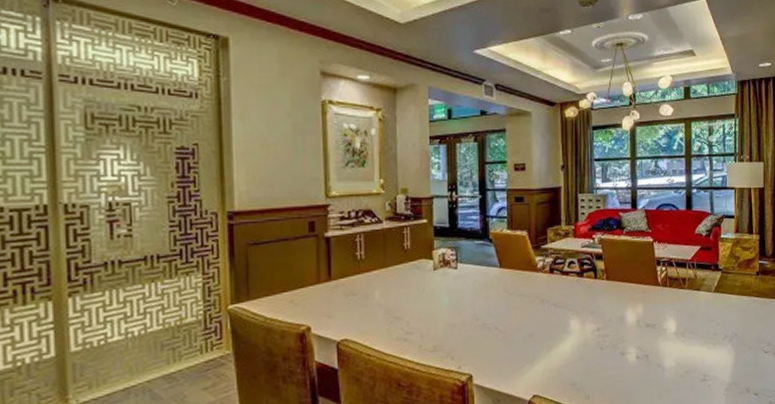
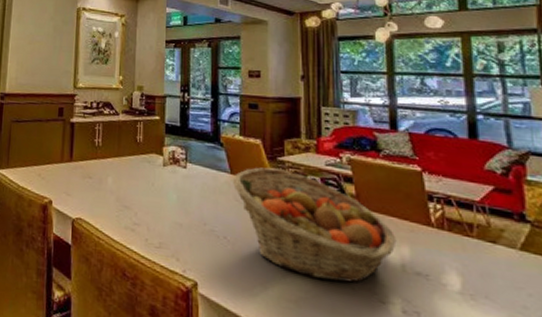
fruit basket: none [501,256,634,347] -> present [232,167,397,283]

